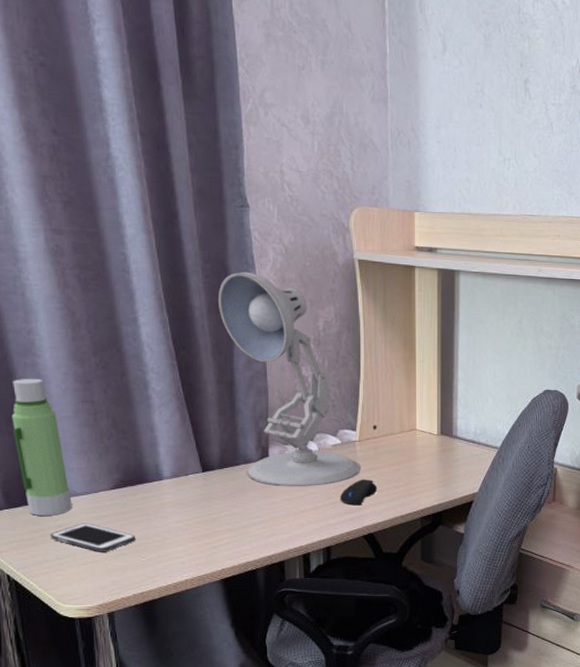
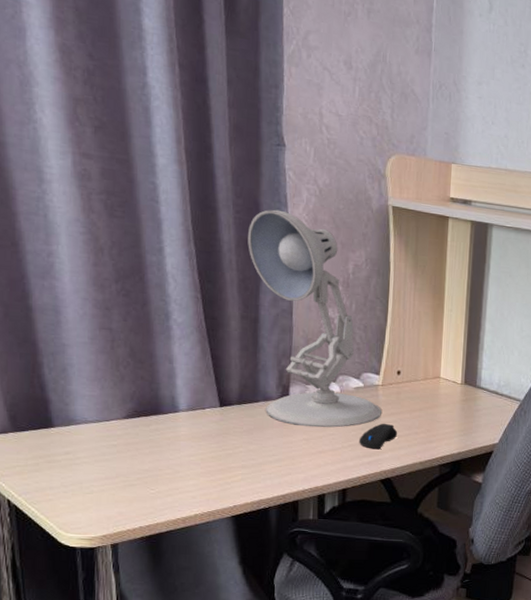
water bottle: present [11,378,72,516] -> none [24,300,82,442]
cell phone: present [50,523,135,552] -> none [56,451,145,482]

